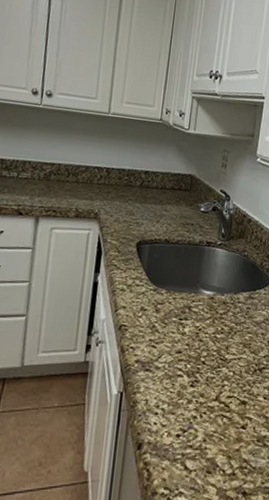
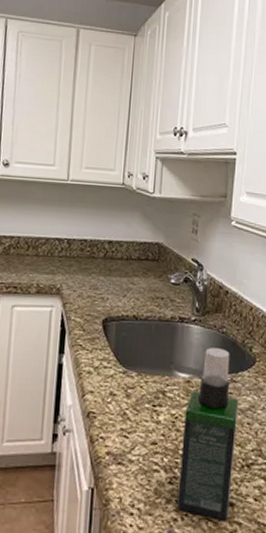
spray bottle: none [197,269,256,416] -> present [177,348,239,521]

